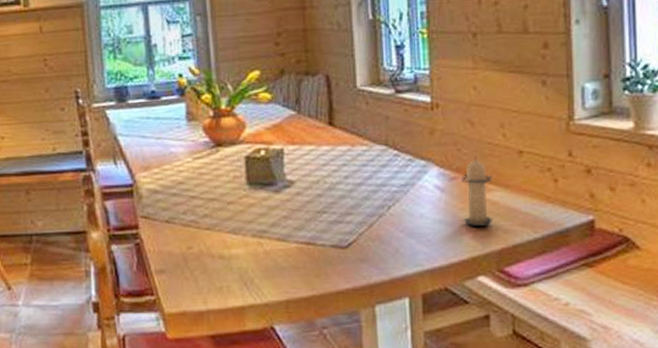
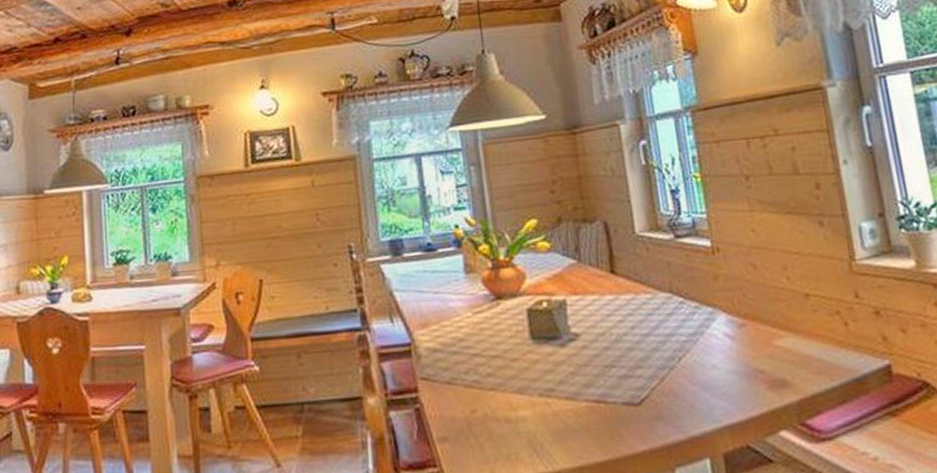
candle: present [460,155,494,226] -> none [749,300,789,376]

